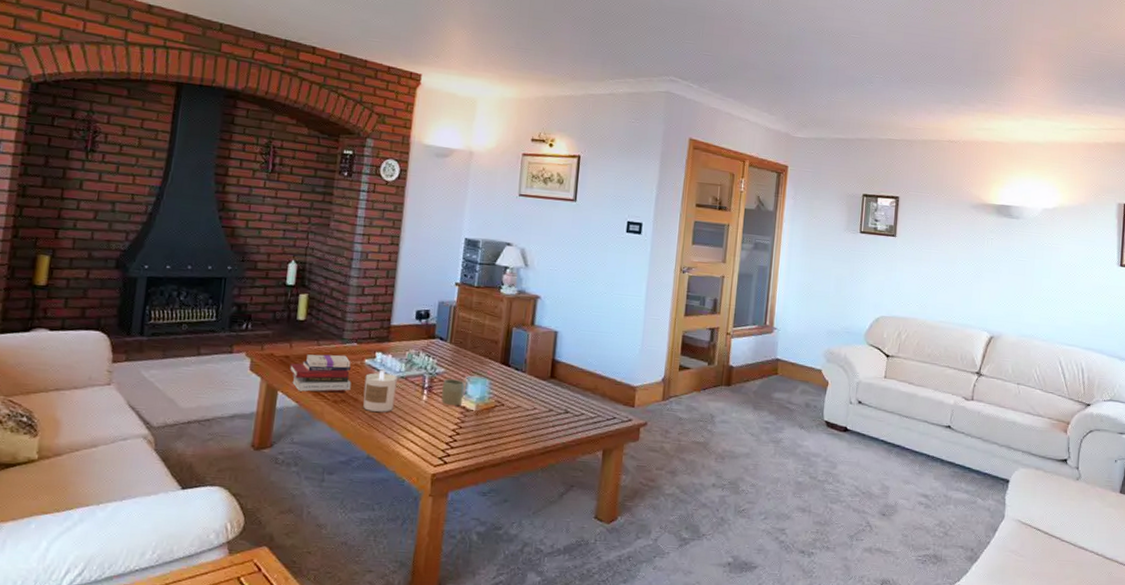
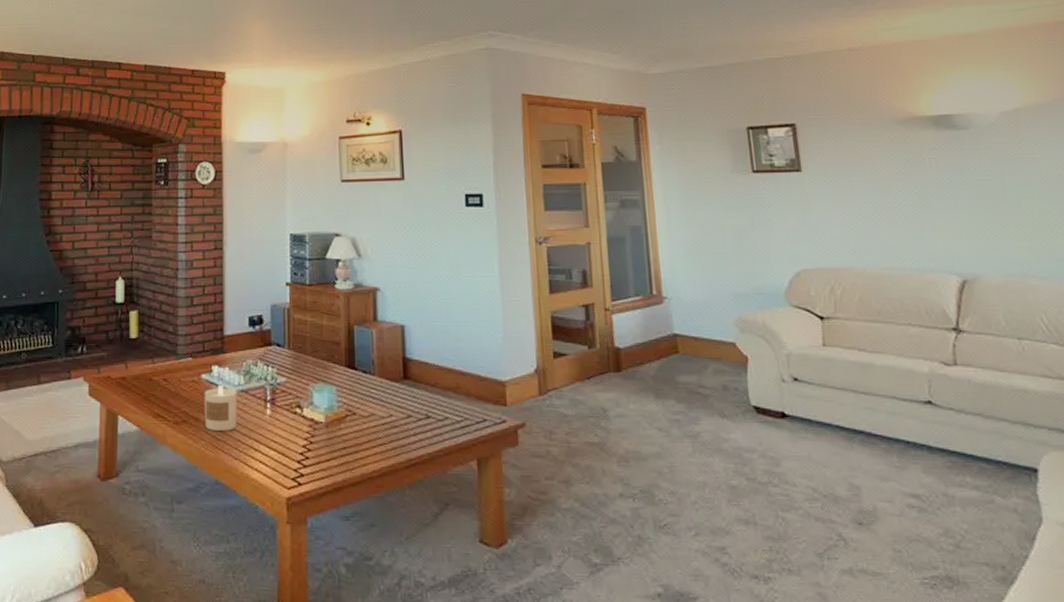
books: present [289,354,352,393] -> none [127,371,191,414]
mug: present [441,379,465,406] -> none [285,389,310,419]

